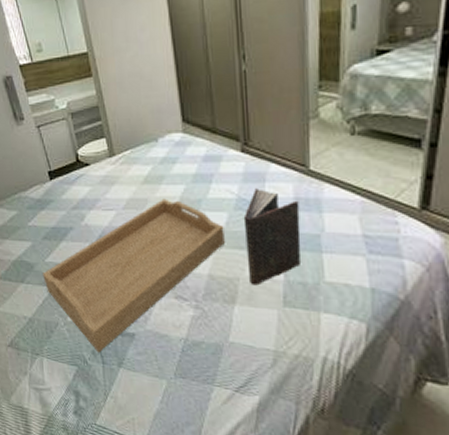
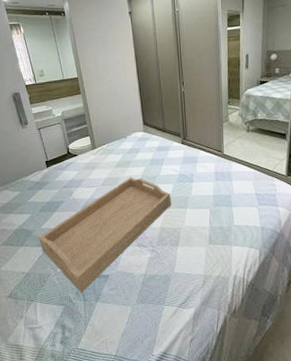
book: present [243,188,301,286] -> none [183,167,220,232]

